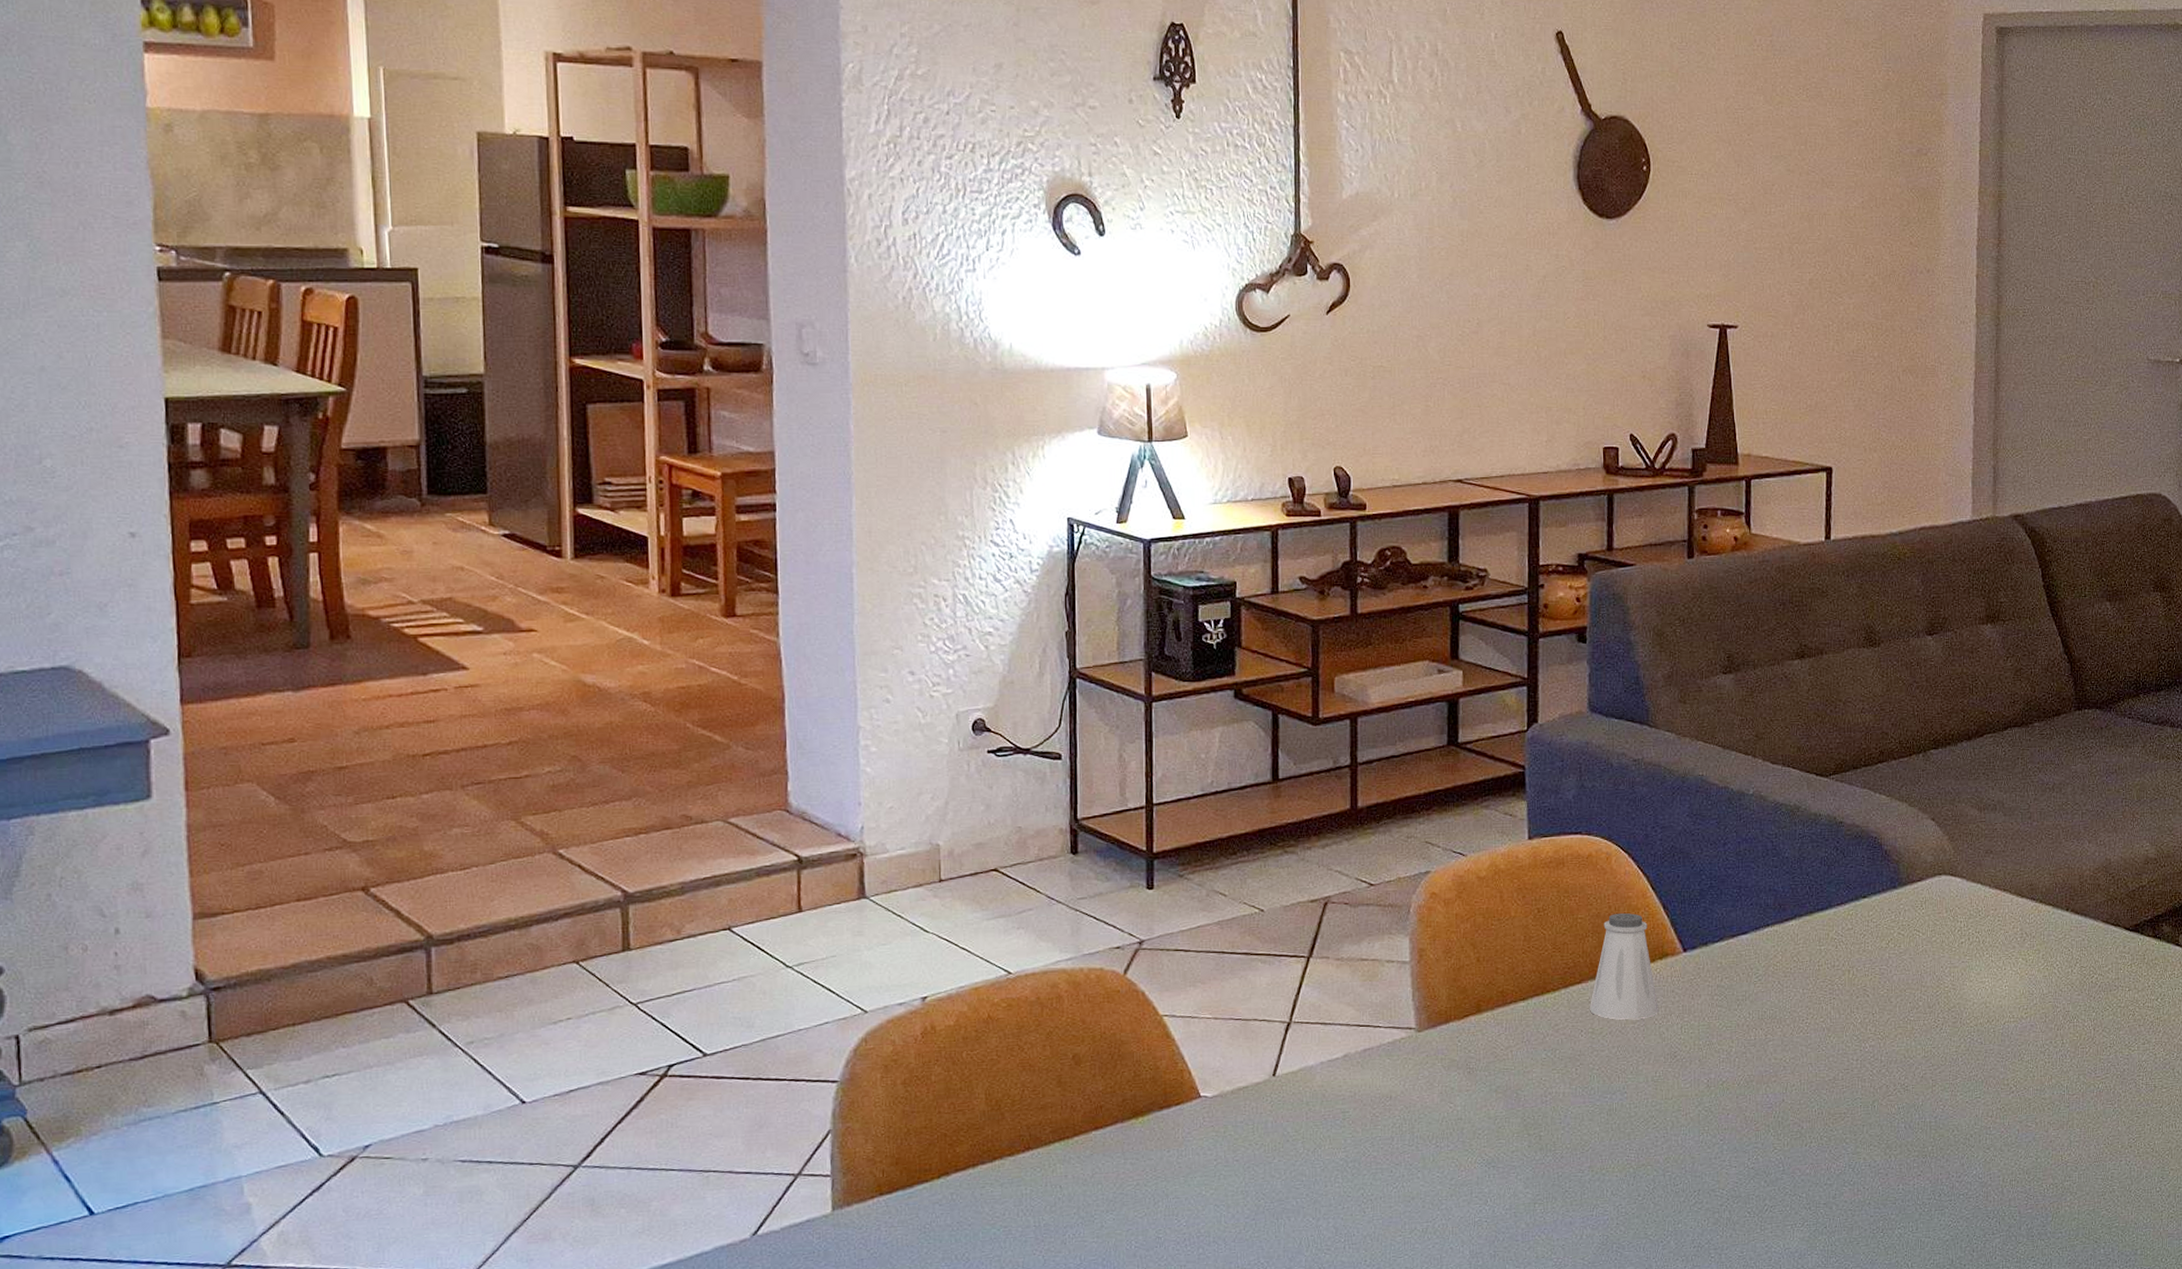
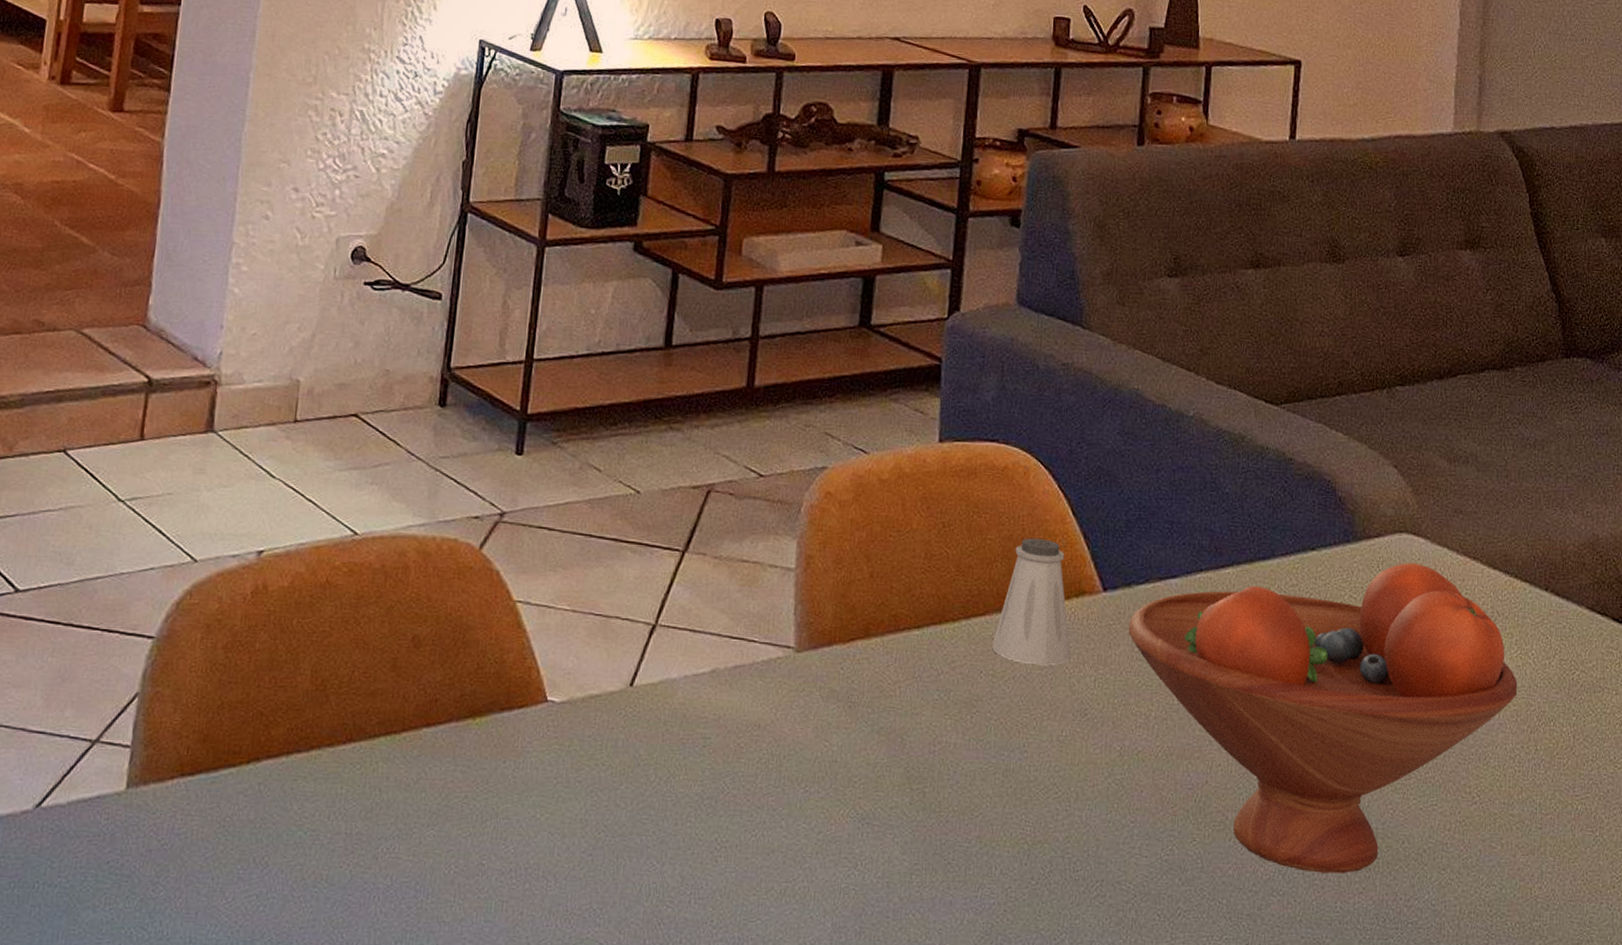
fruit bowl: none [1708,899,2046,1164] -> present [1128,563,1518,874]

